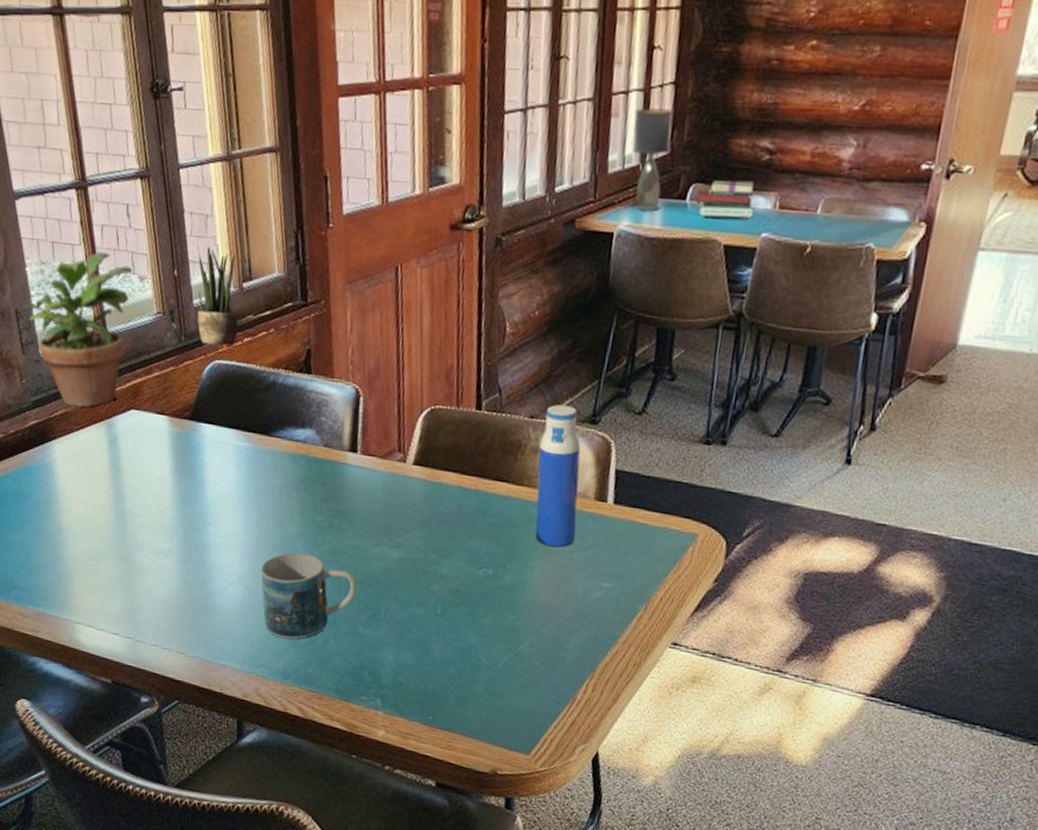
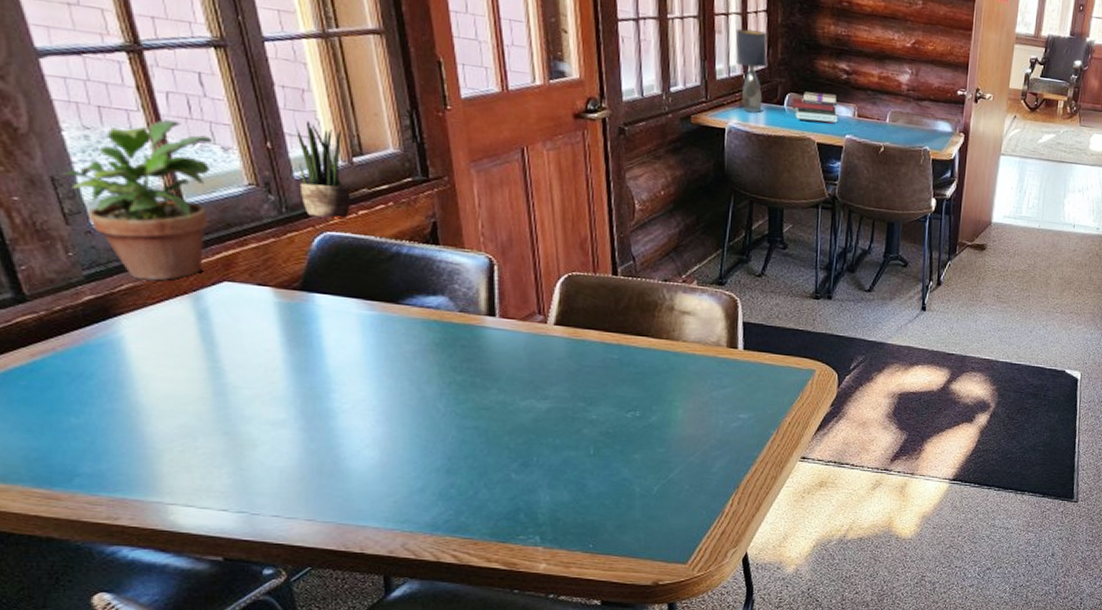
mug: present [260,552,357,641] -> none [398,411,506,494]
water bottle: present [535,404,581,548] -> none [674,270,713,389]

